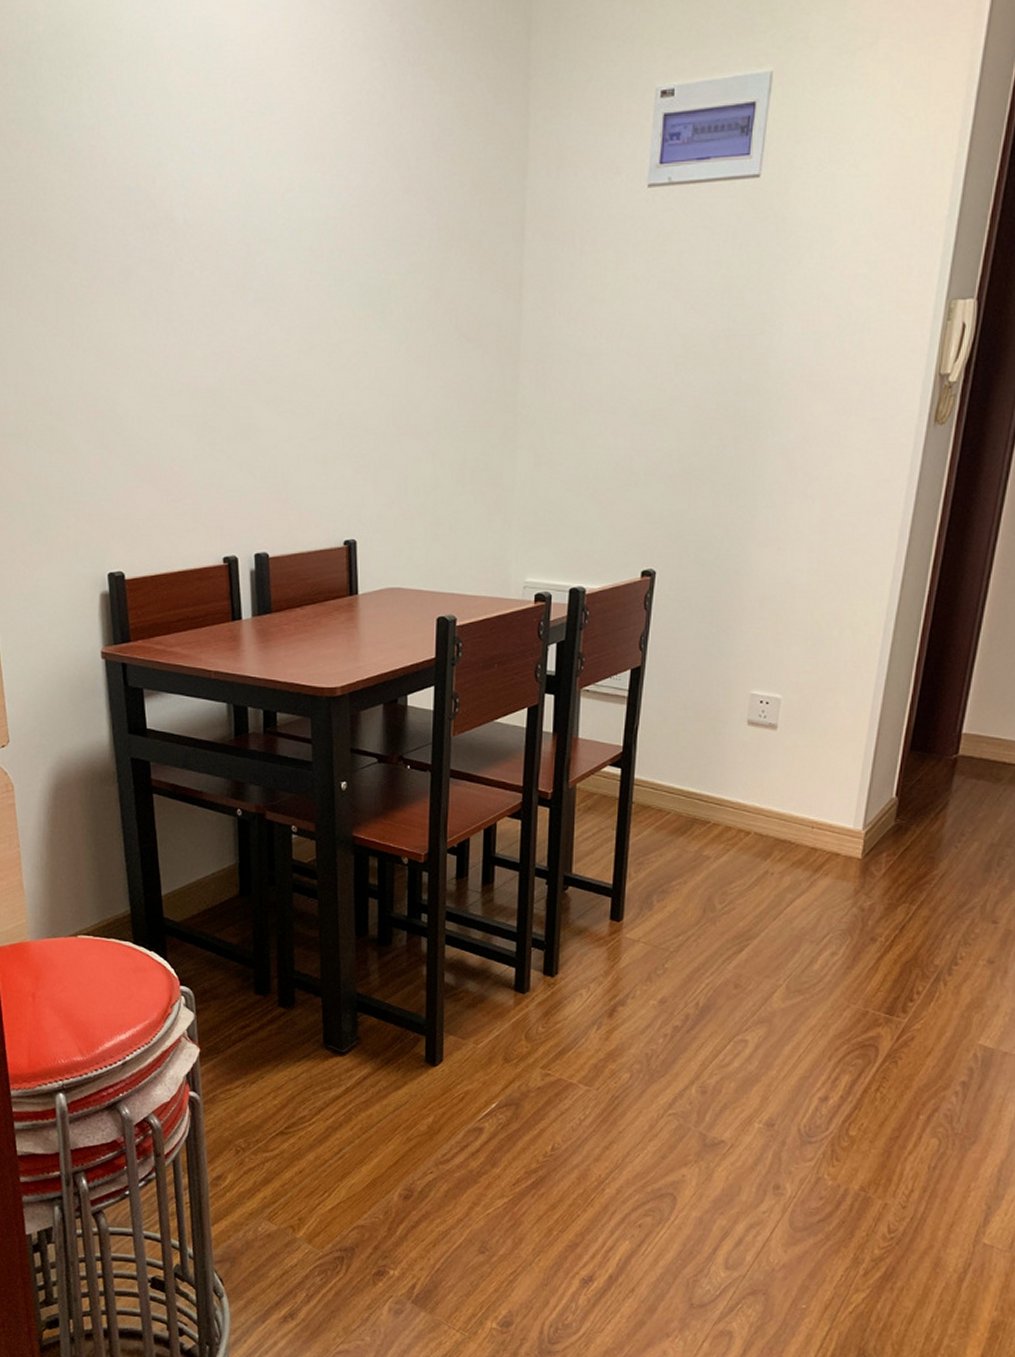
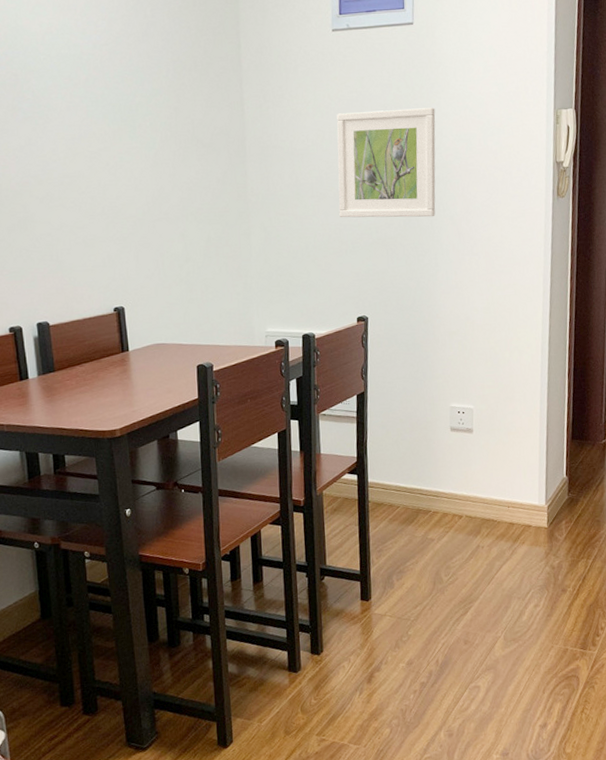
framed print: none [632,294,777,444] -> present [337,108,436,218]

